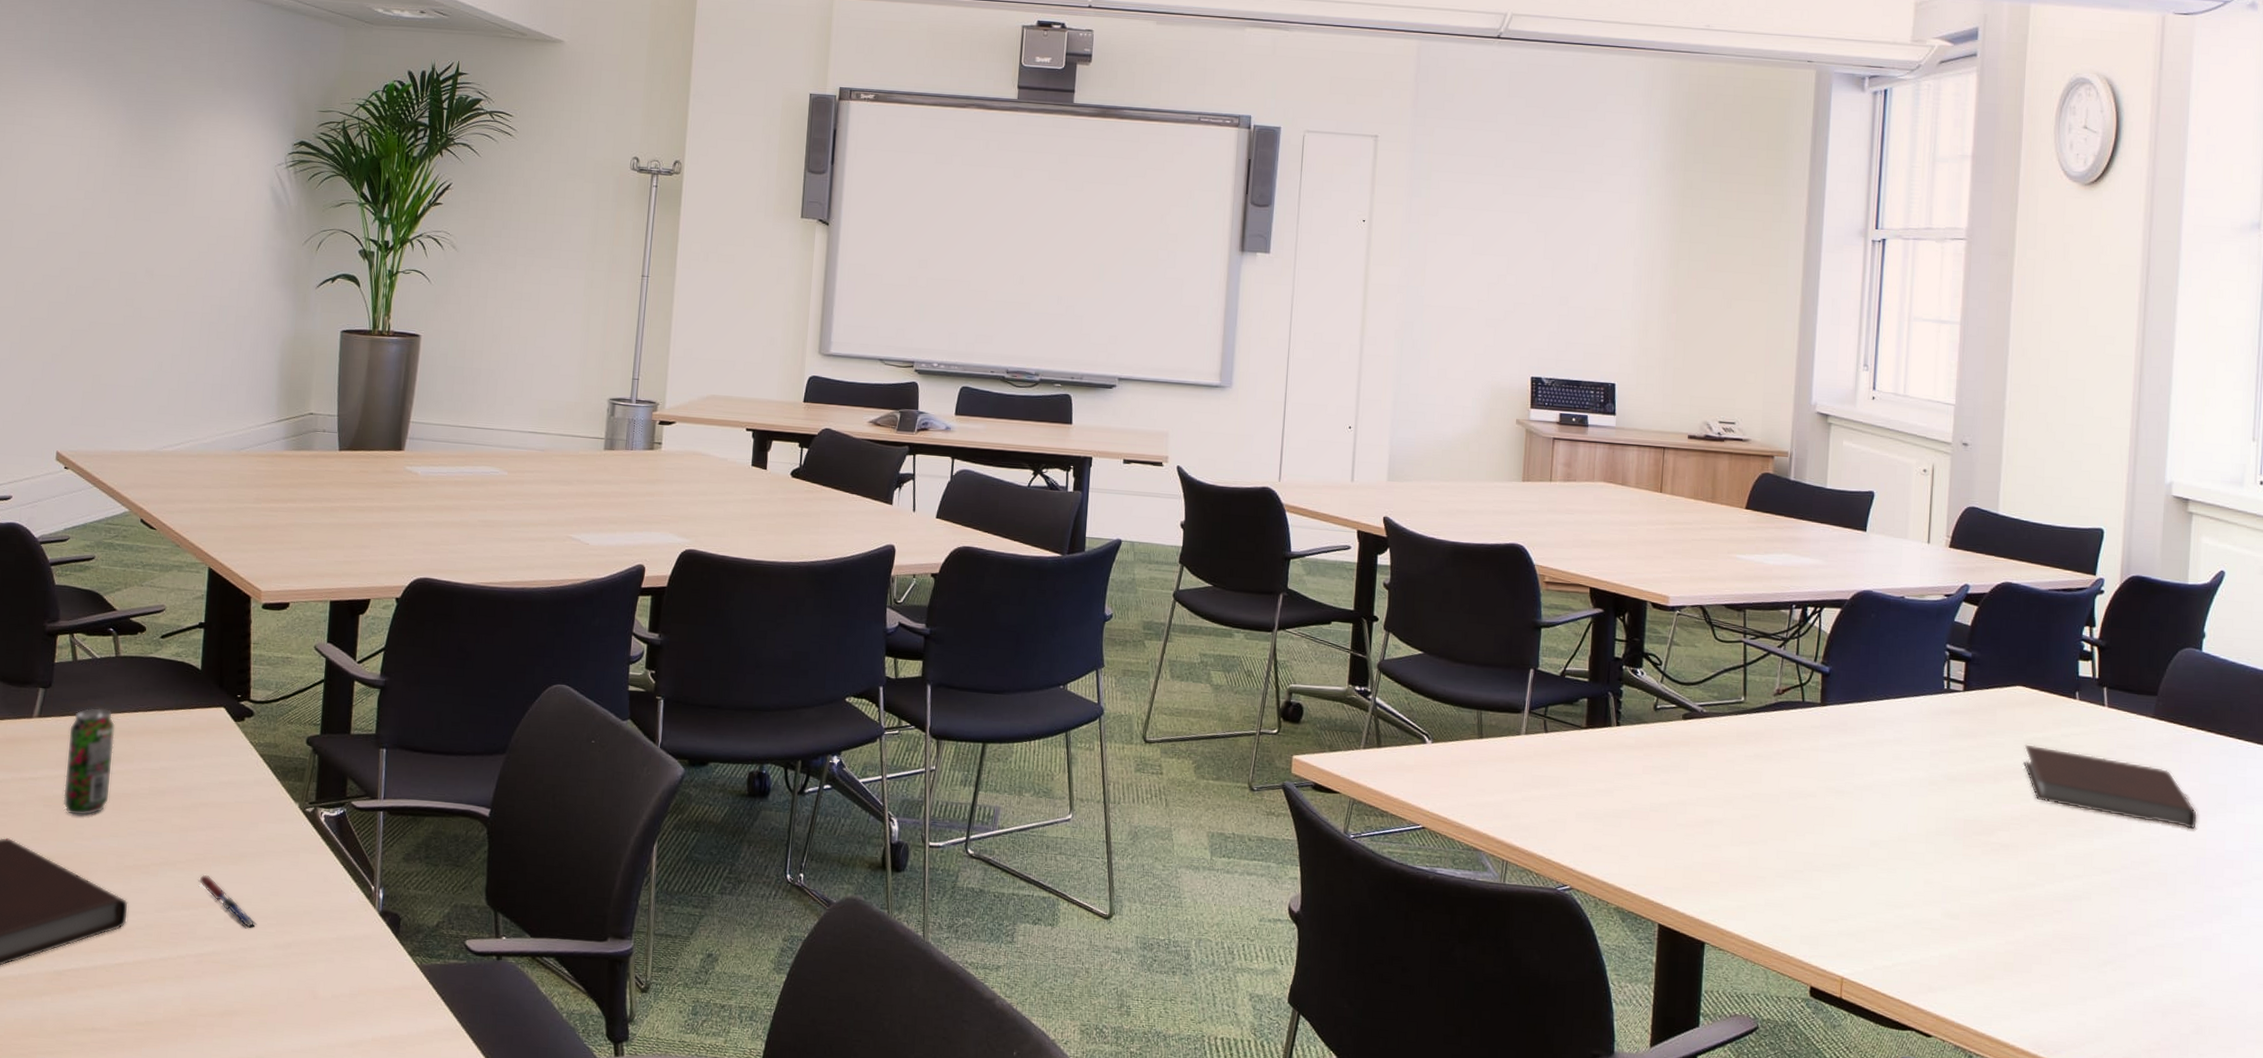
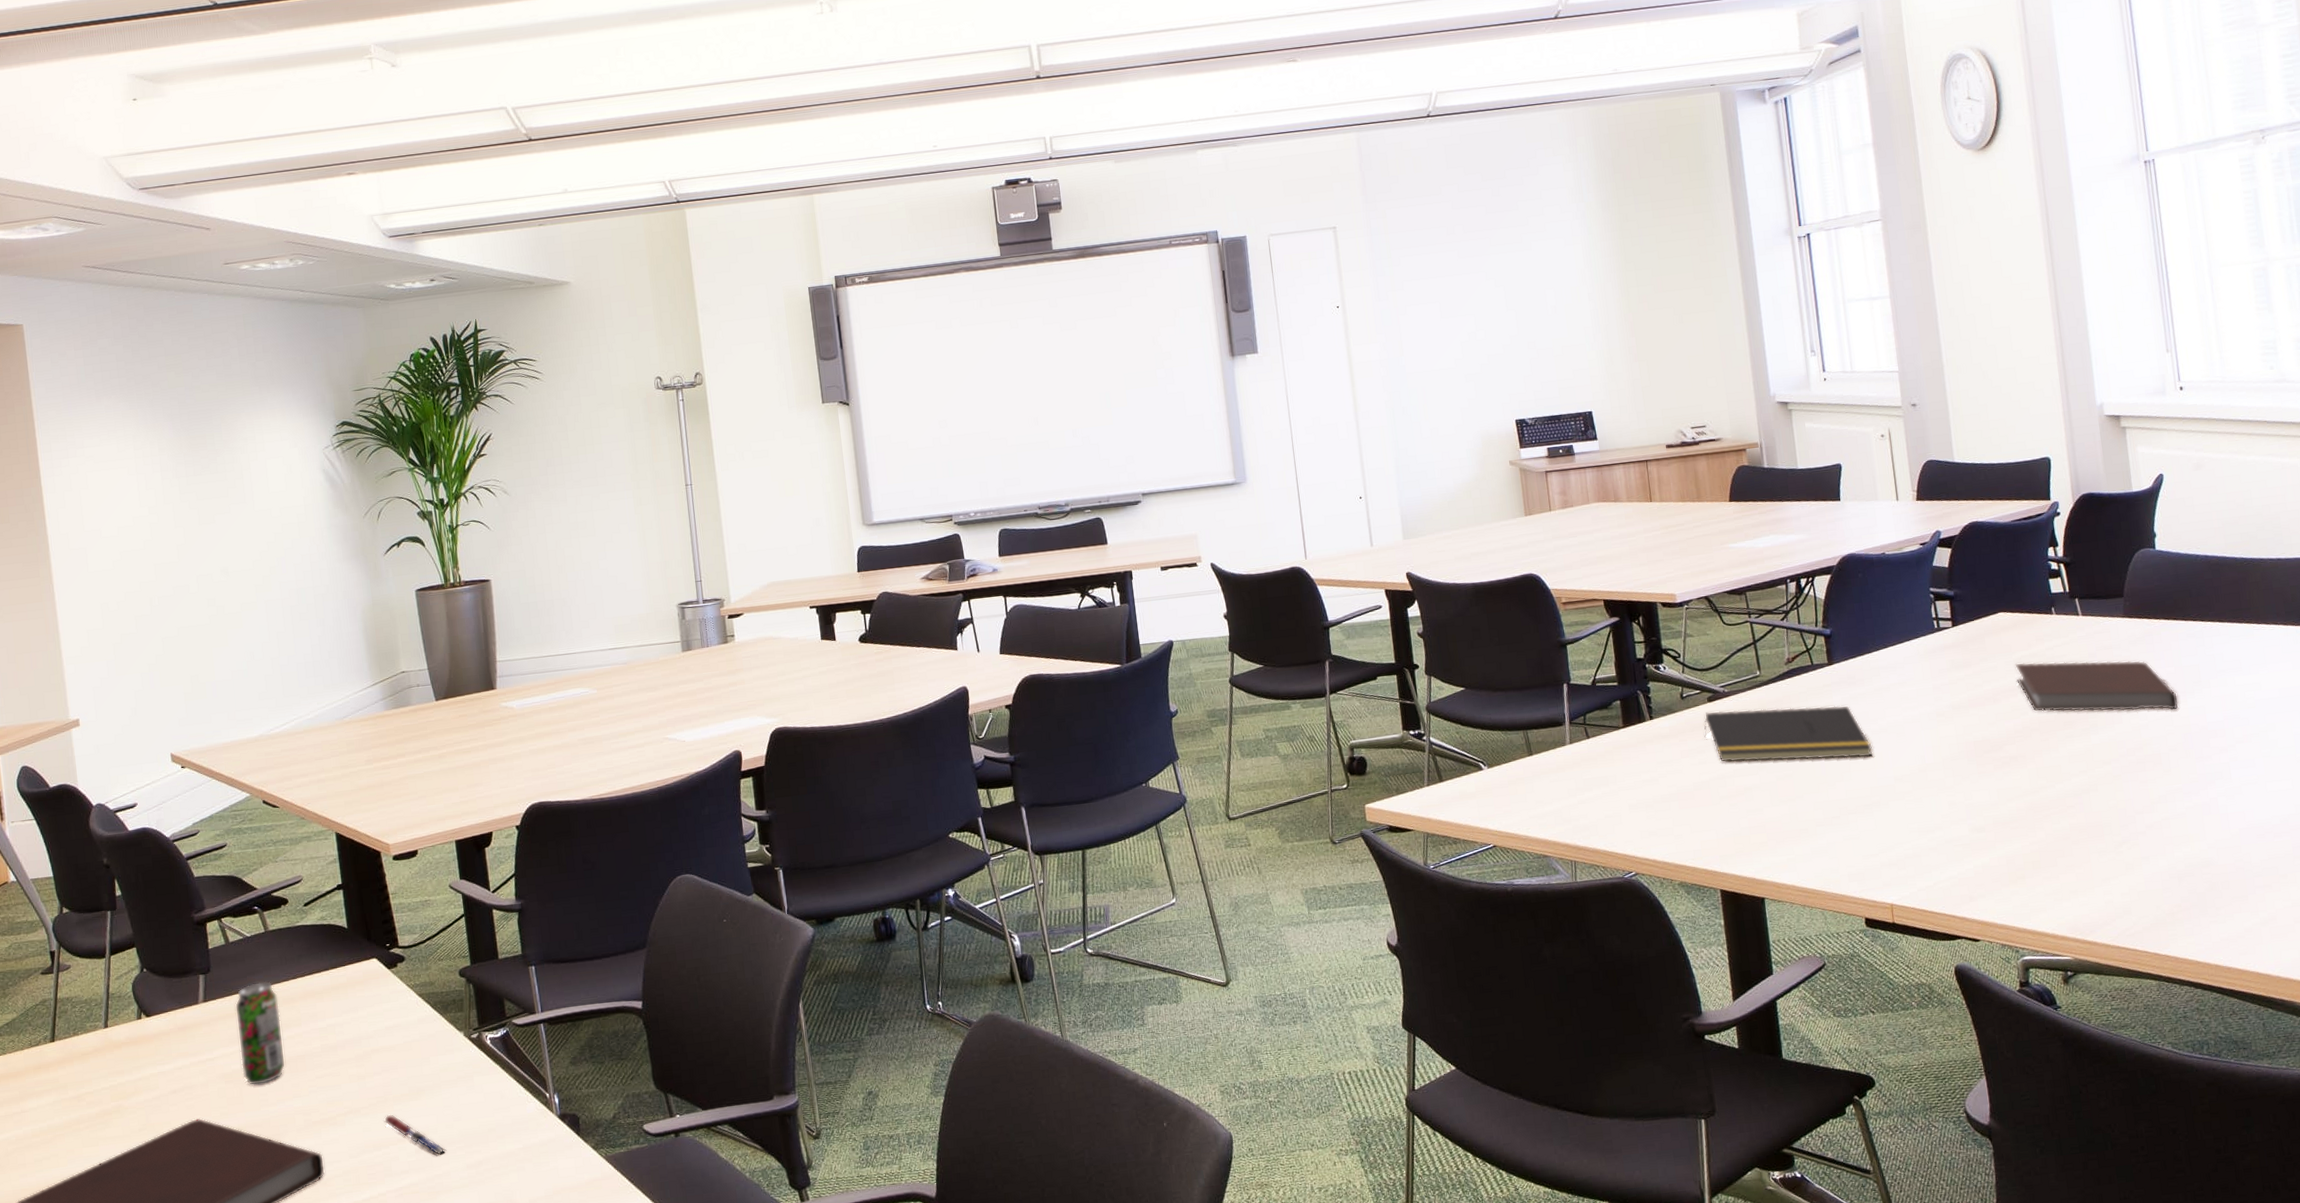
notepad: none [1672,730,1852,813] -> present [1704,706,1873,762]

